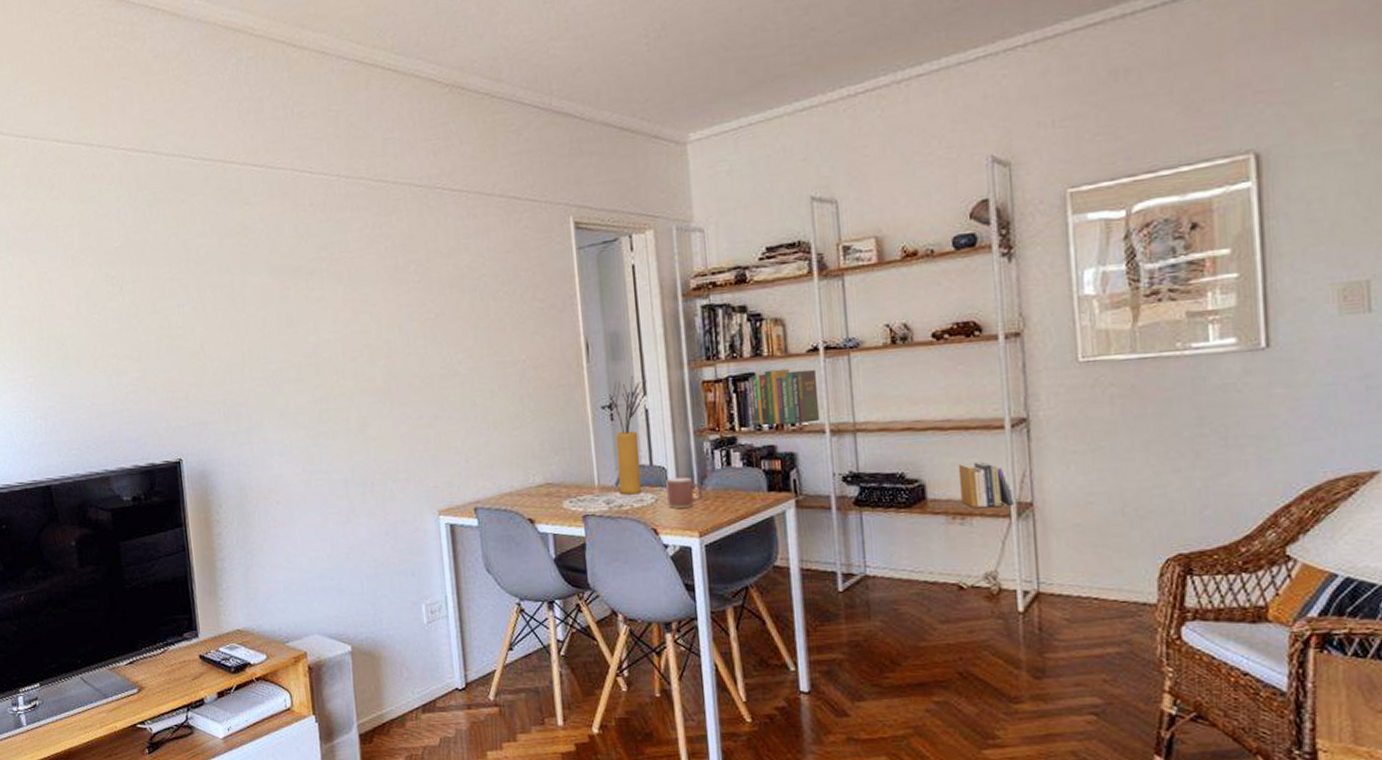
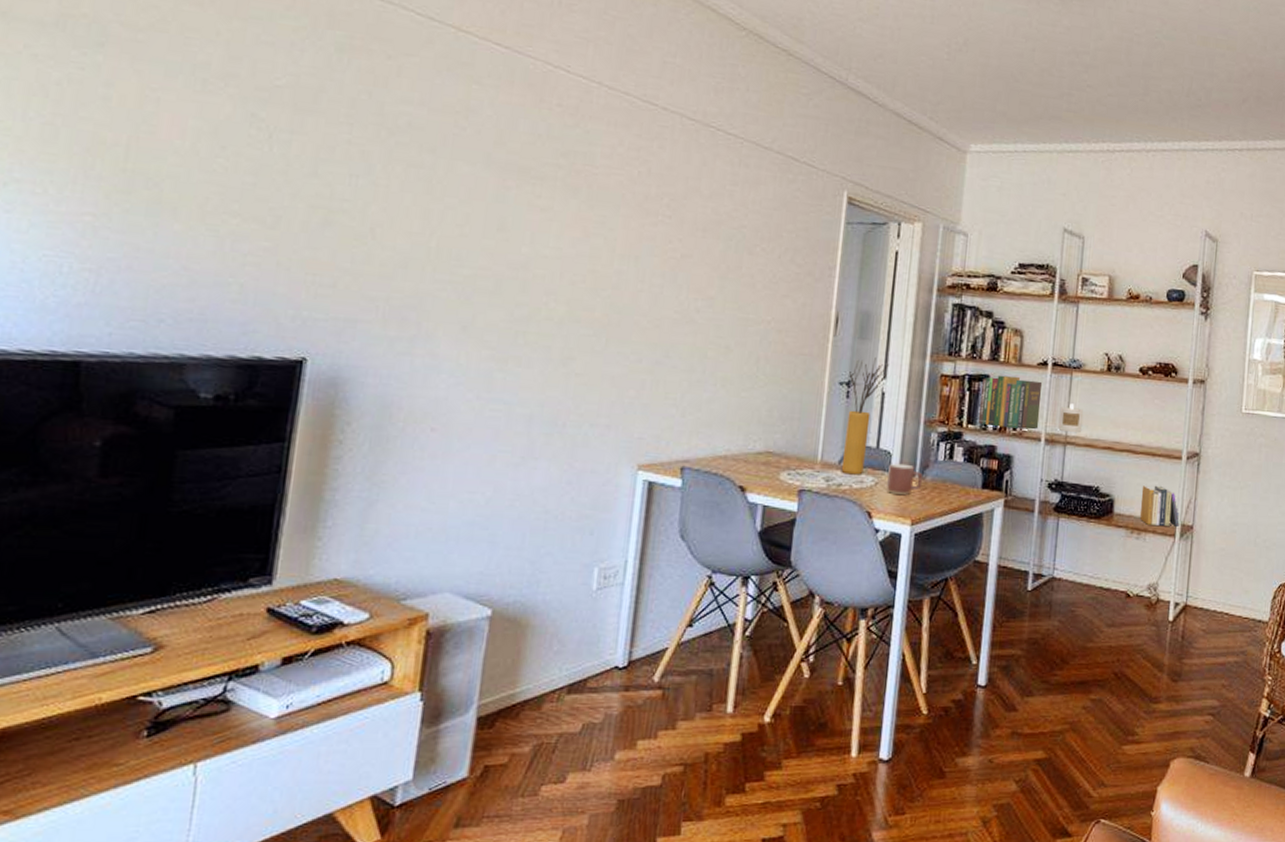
candle: none [841,387,871,420] -> present [1059,403,1083,433]

